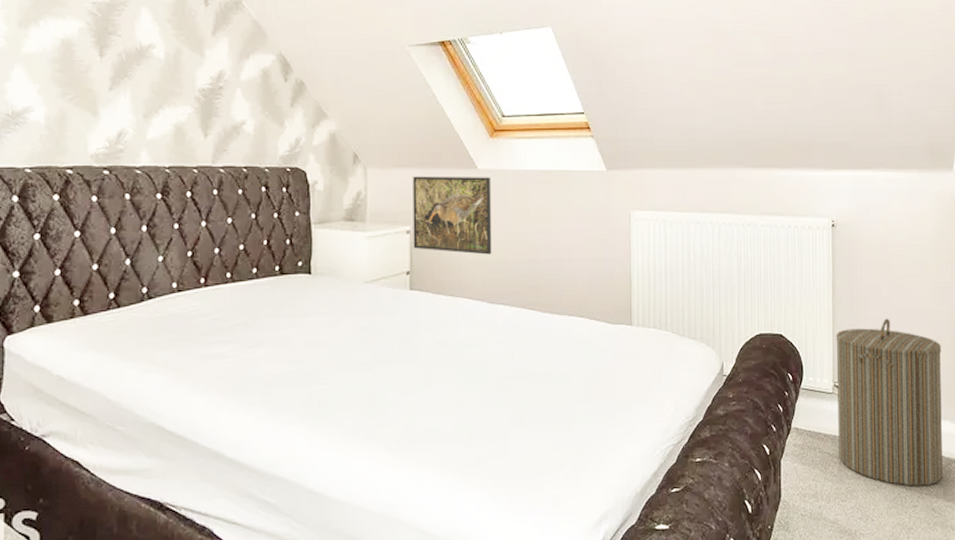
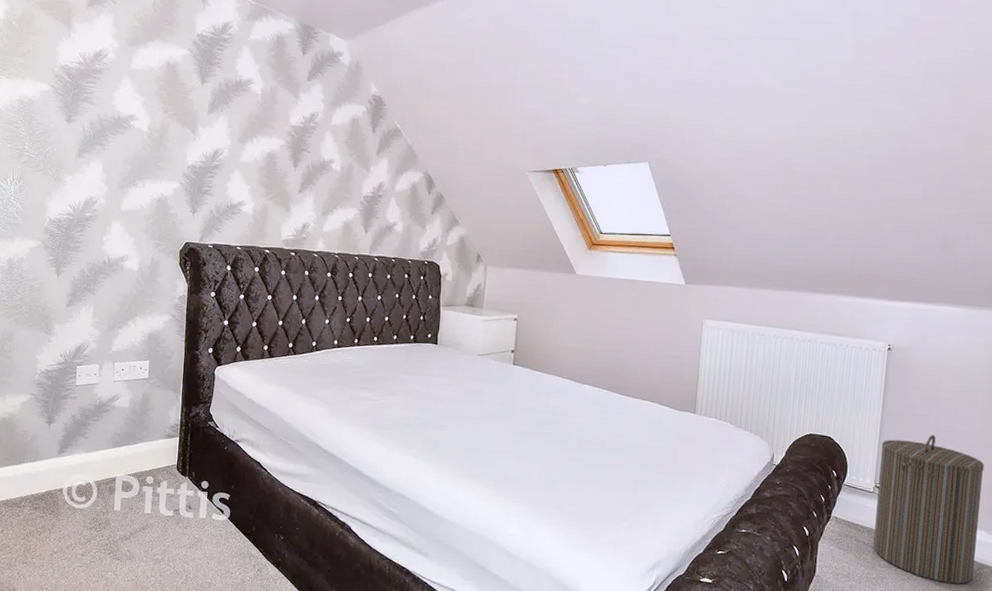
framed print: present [413,176,492,255] -> none [518,275,587,344]

